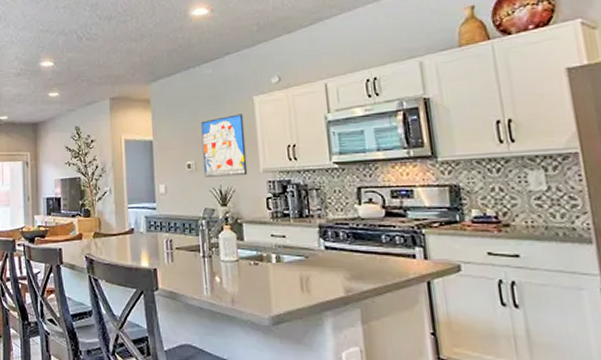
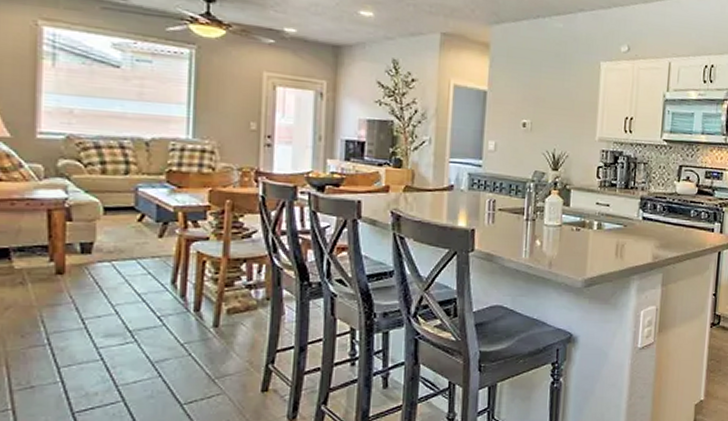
wall art: present [200,114,248,177] -> none [539,77,588,142]

